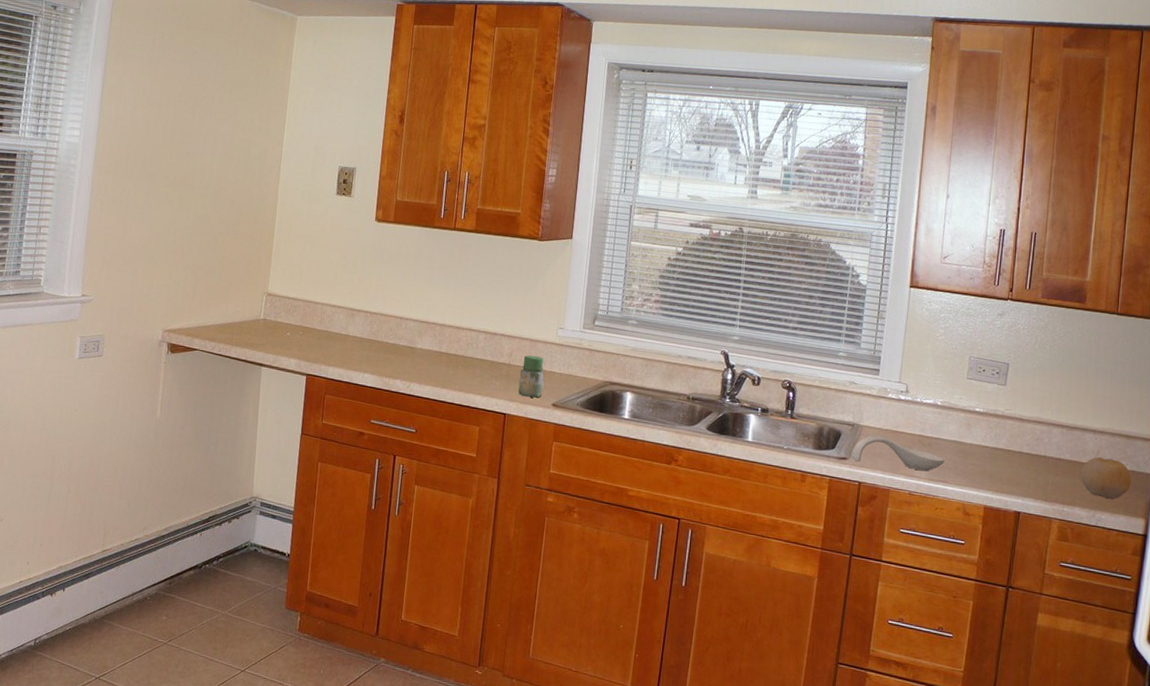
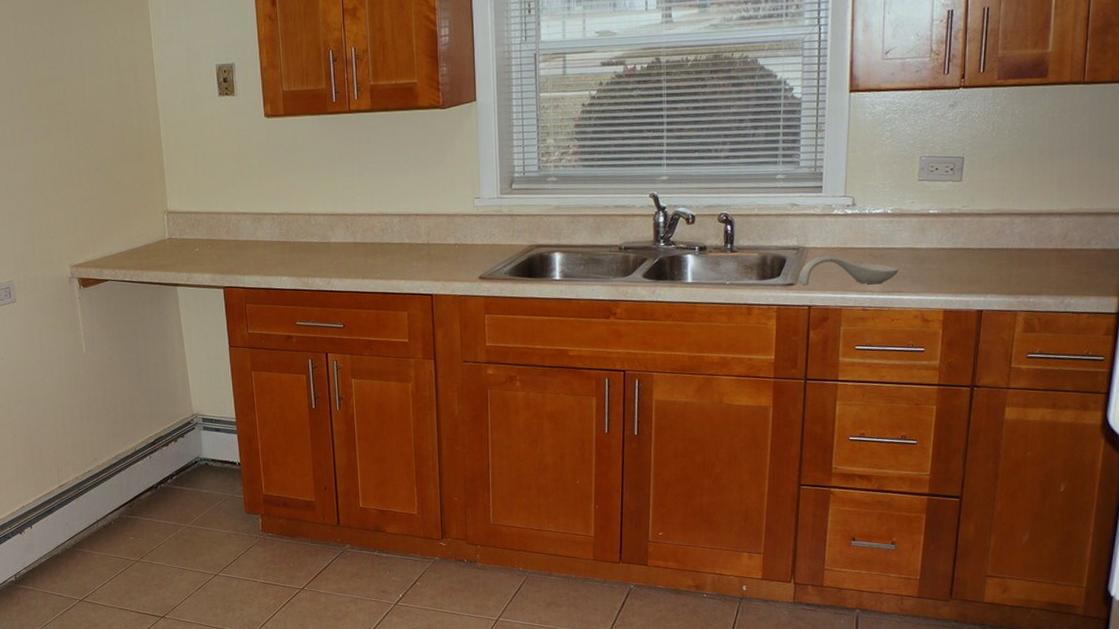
jar: present [518,355,544,398] -> none [442,230,467,274]
fruit: present [1080,457,1131,500] -> none [1047,240,1103,283]

